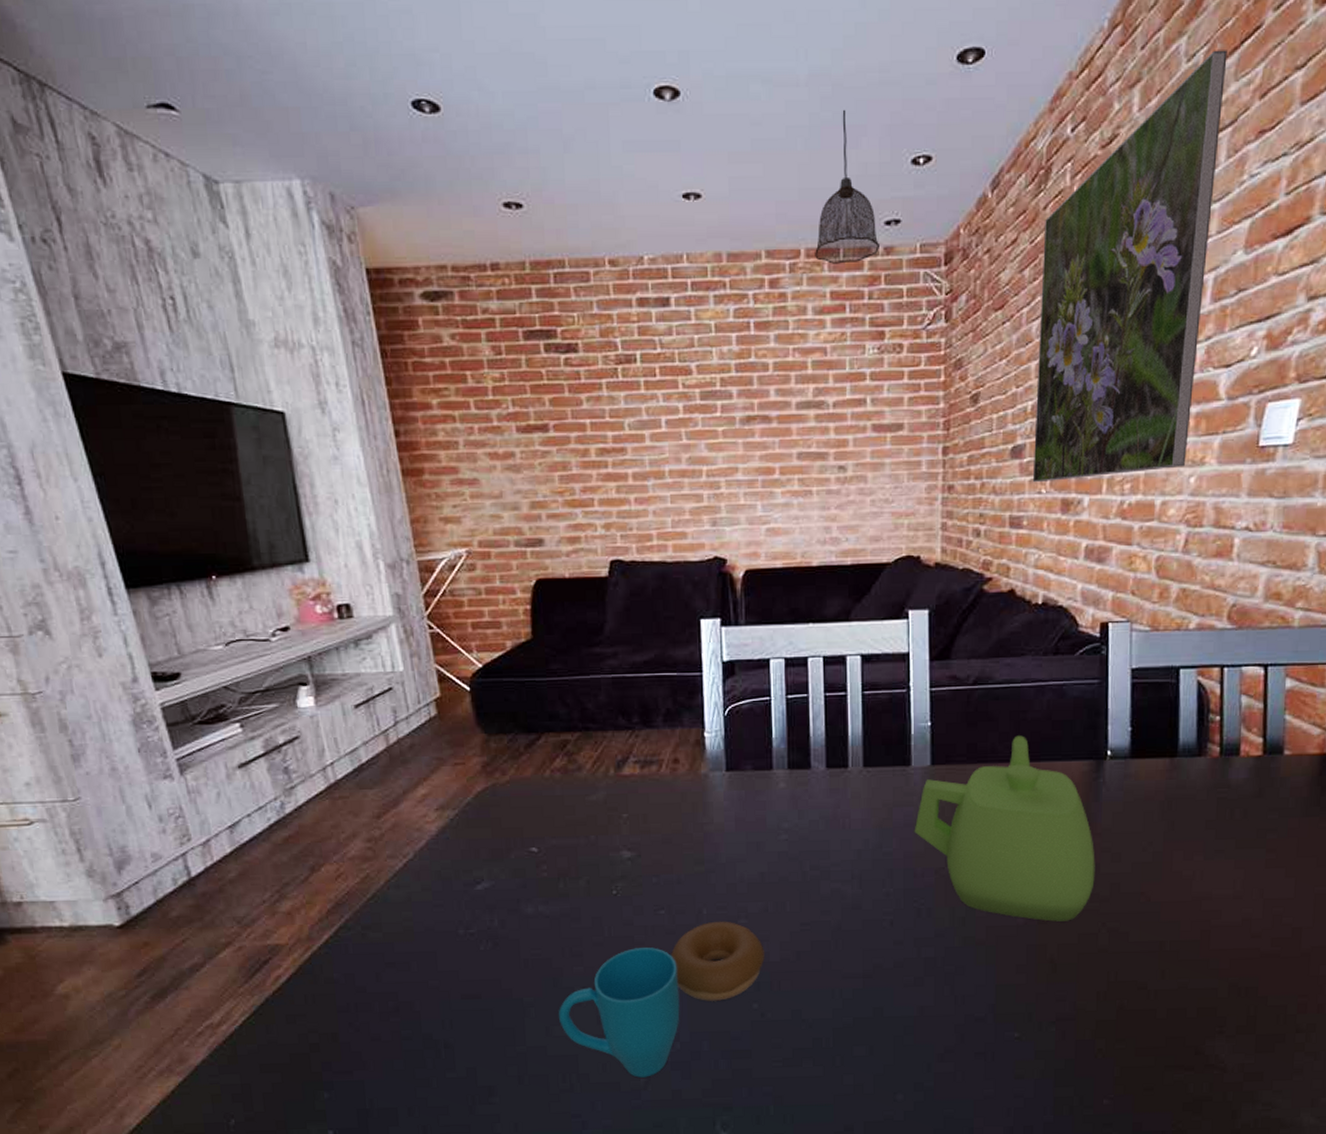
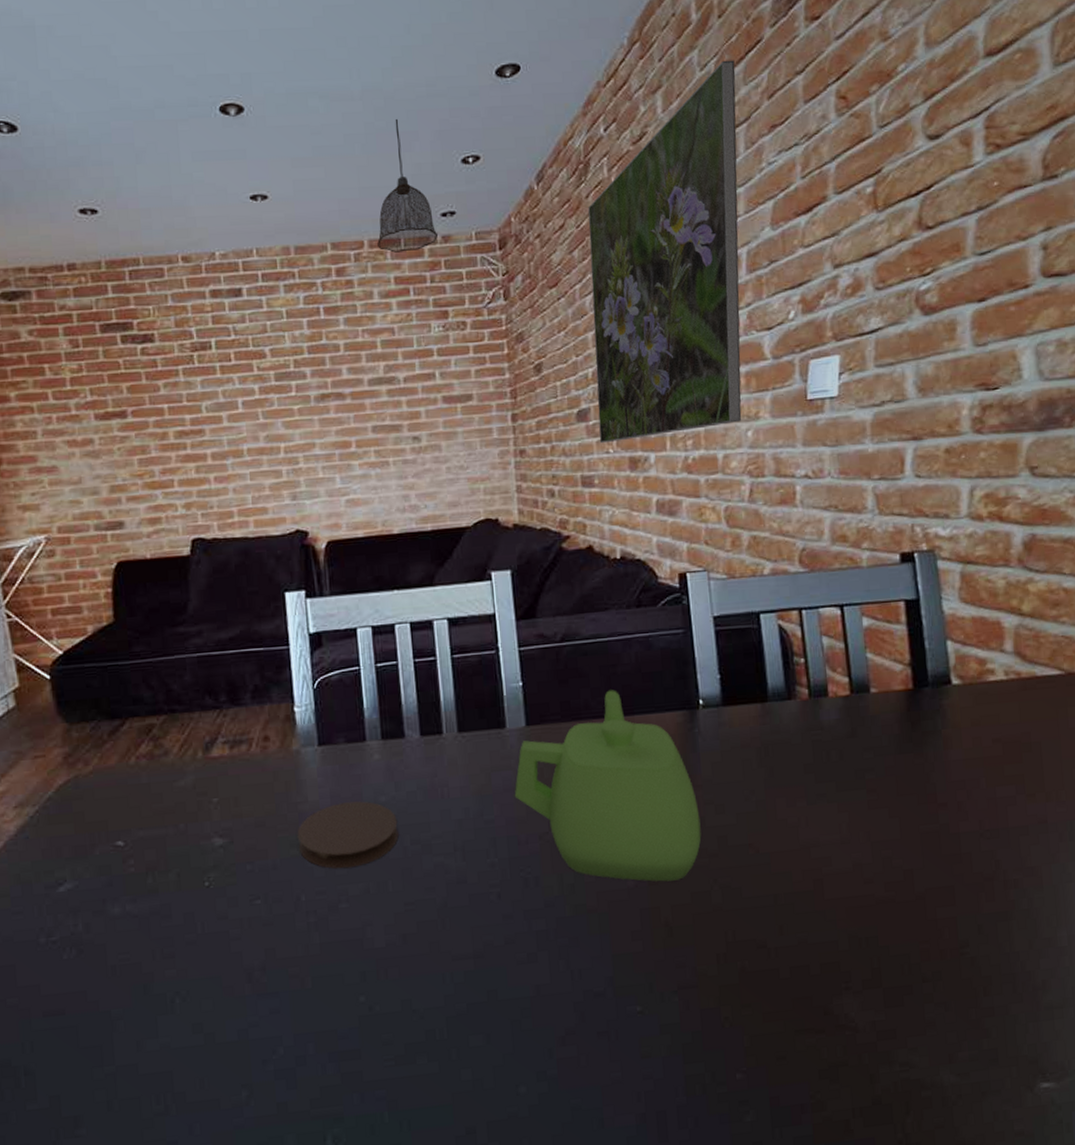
cup: present [558,921,765,1078] -> none [149,906,369,1092]
coaster: none [701,826,799,888] -> present [297,801,399,869]

